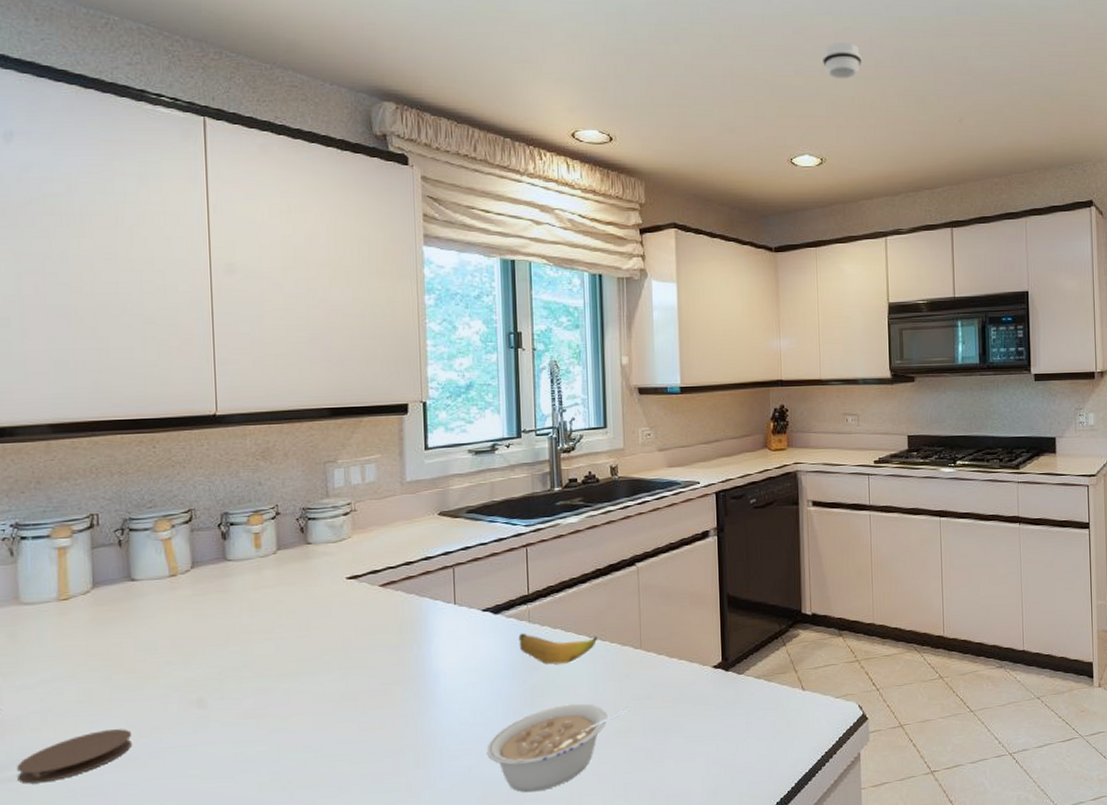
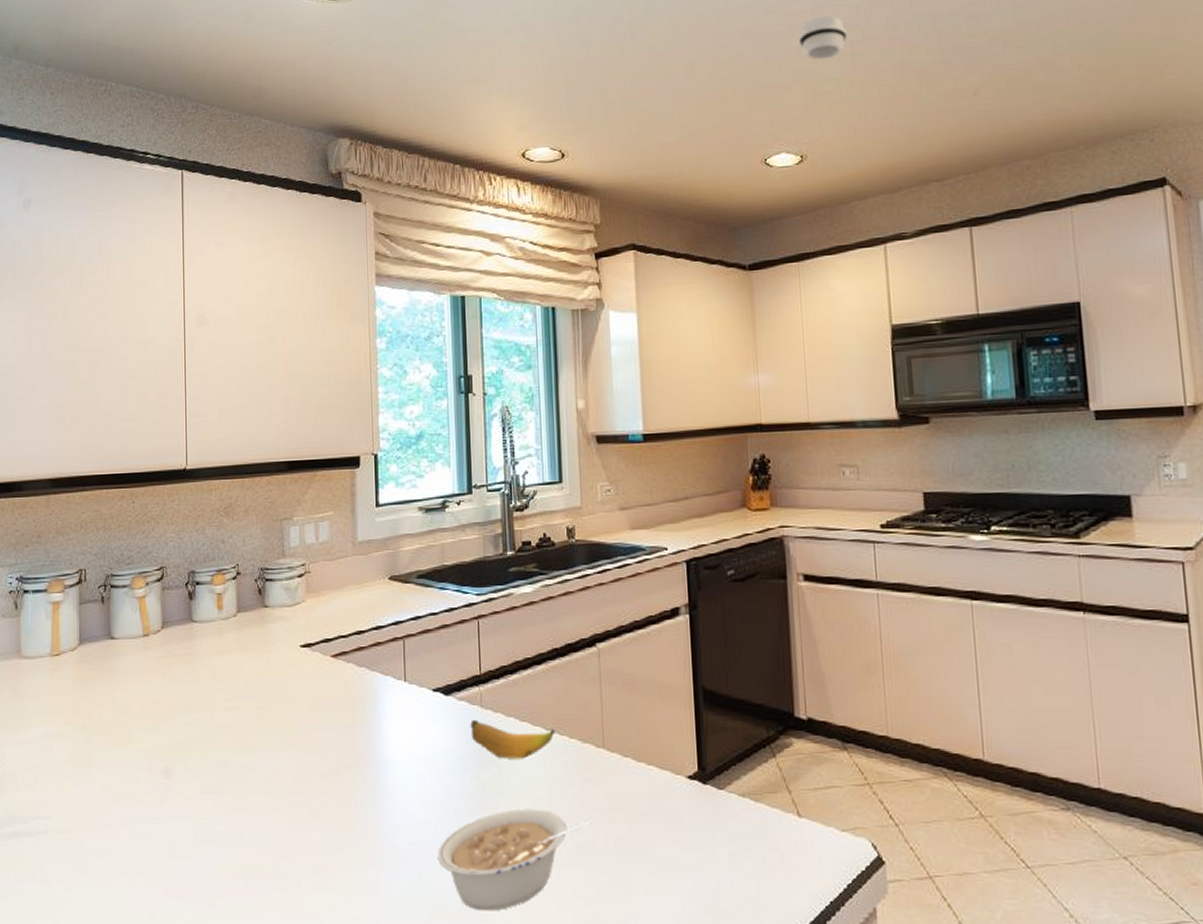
coaster: present [17,729,133,784] -> none [13,793,108,843]

